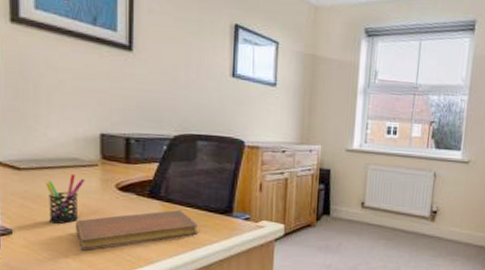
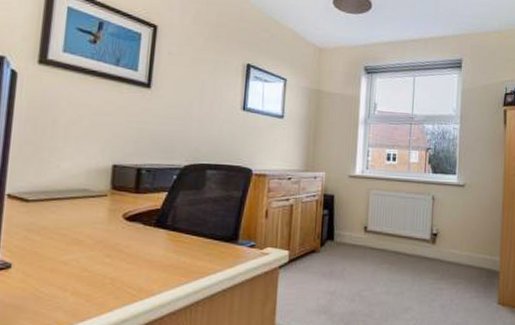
pen holder: present [45,173,85,224] -> none [52,204,92,256]
notebook: present [75,210,199,251] -> none [77,238,203,284]

